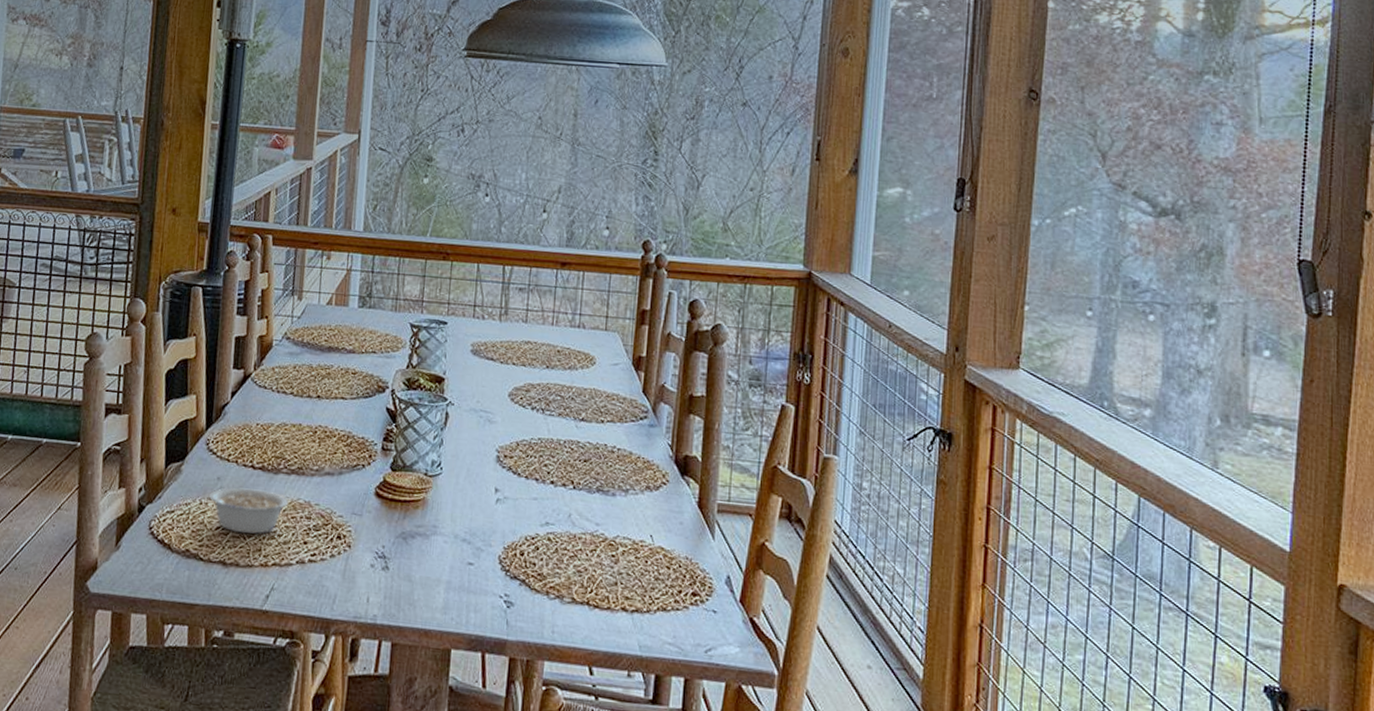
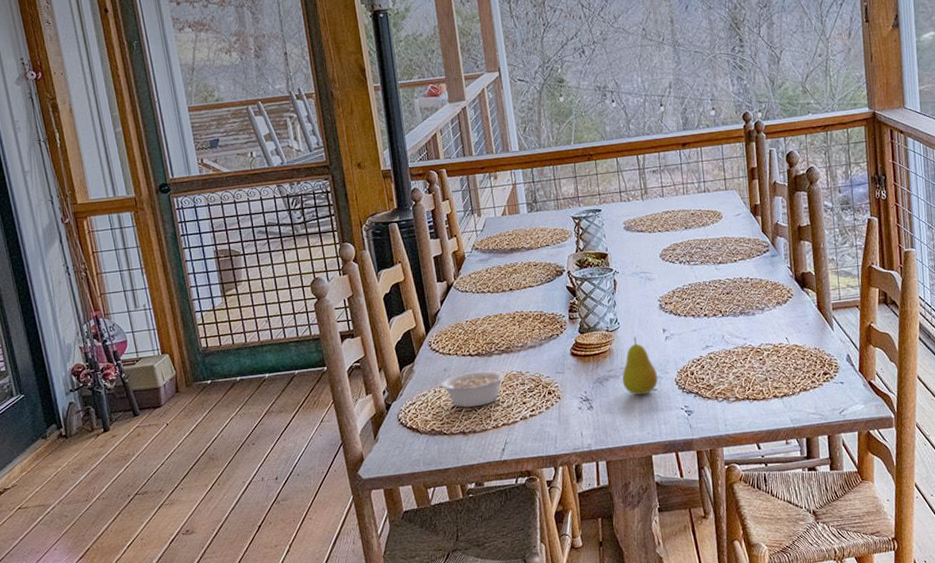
fruit: none [431,489,478,568] -> present [622,336,658,396]

